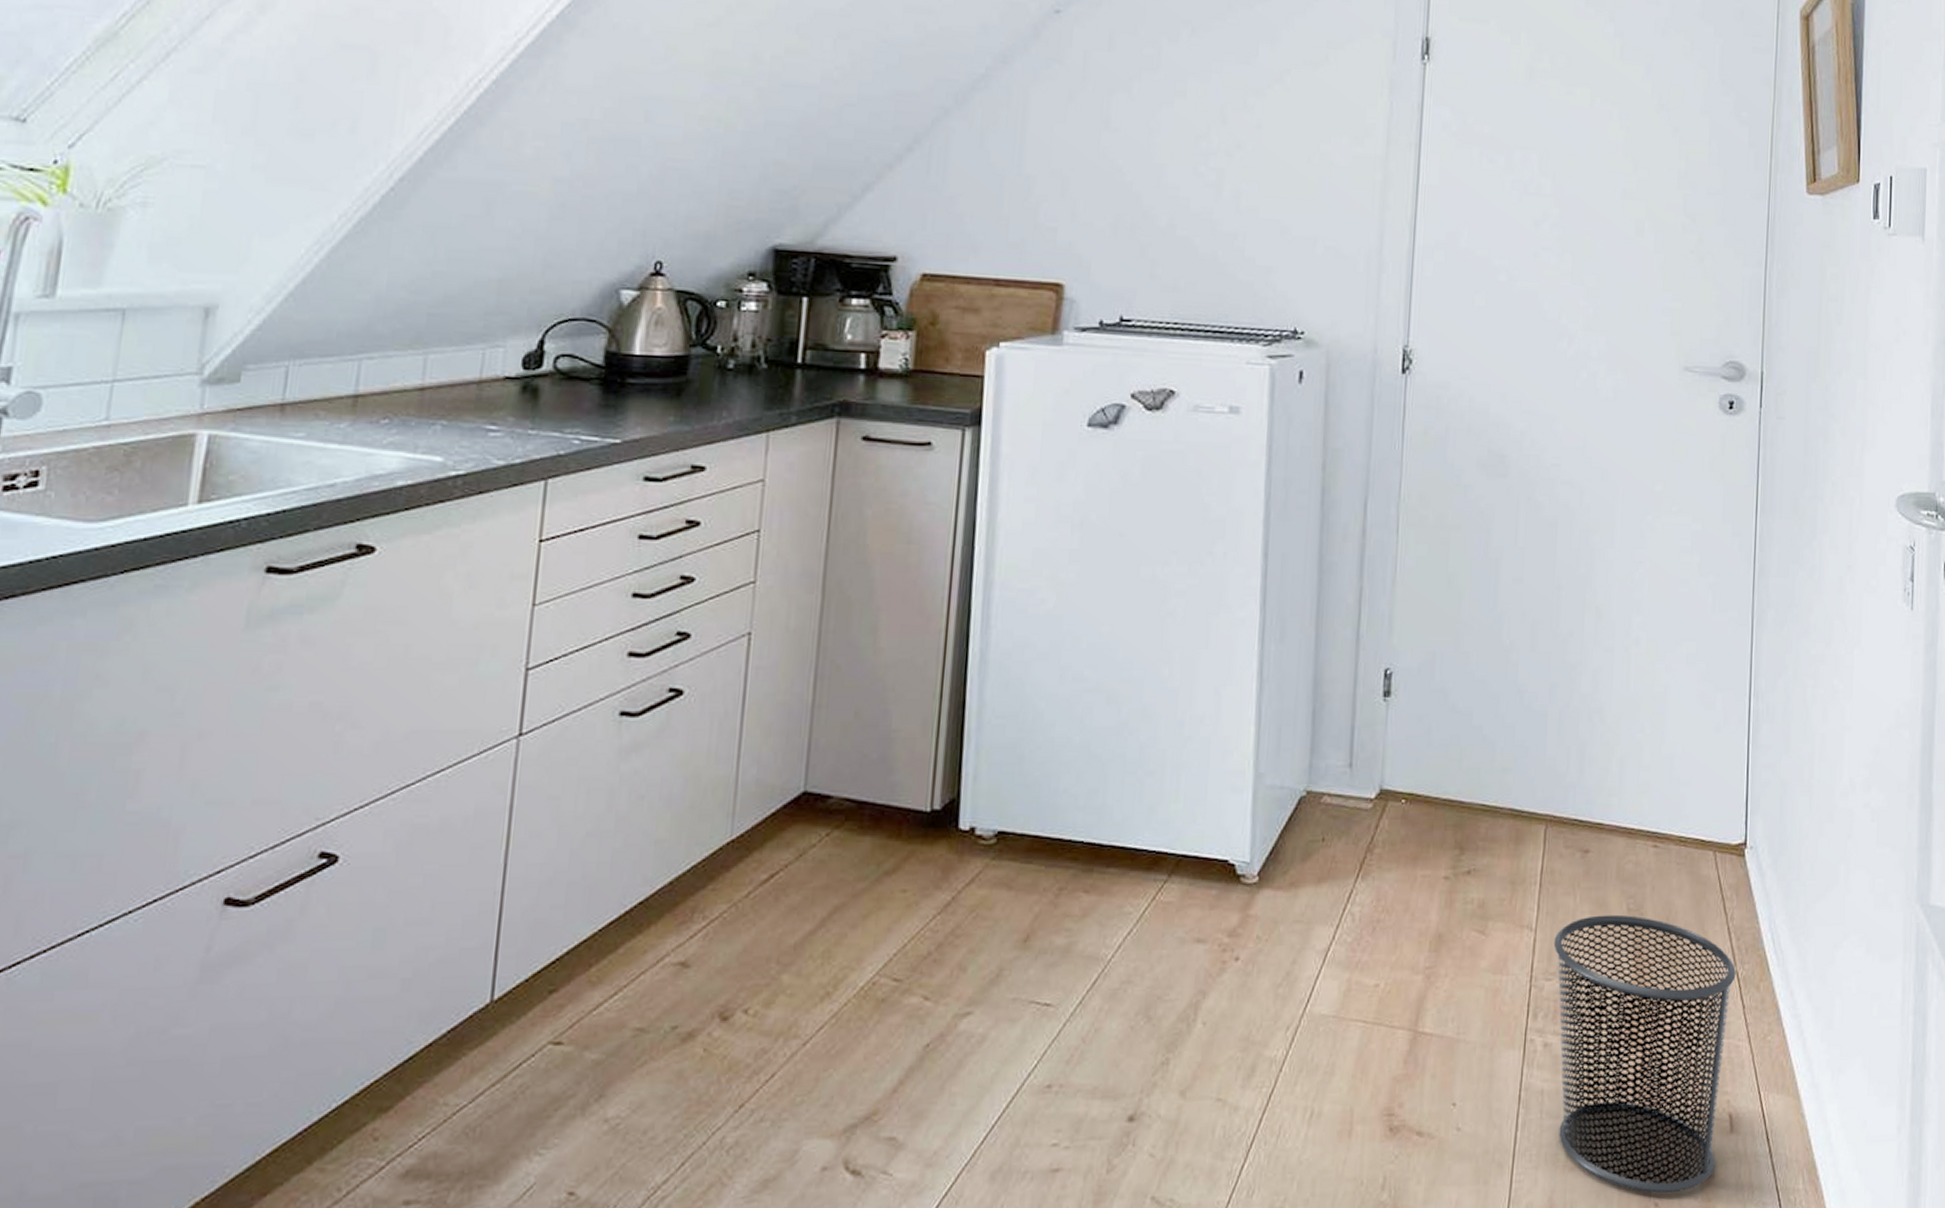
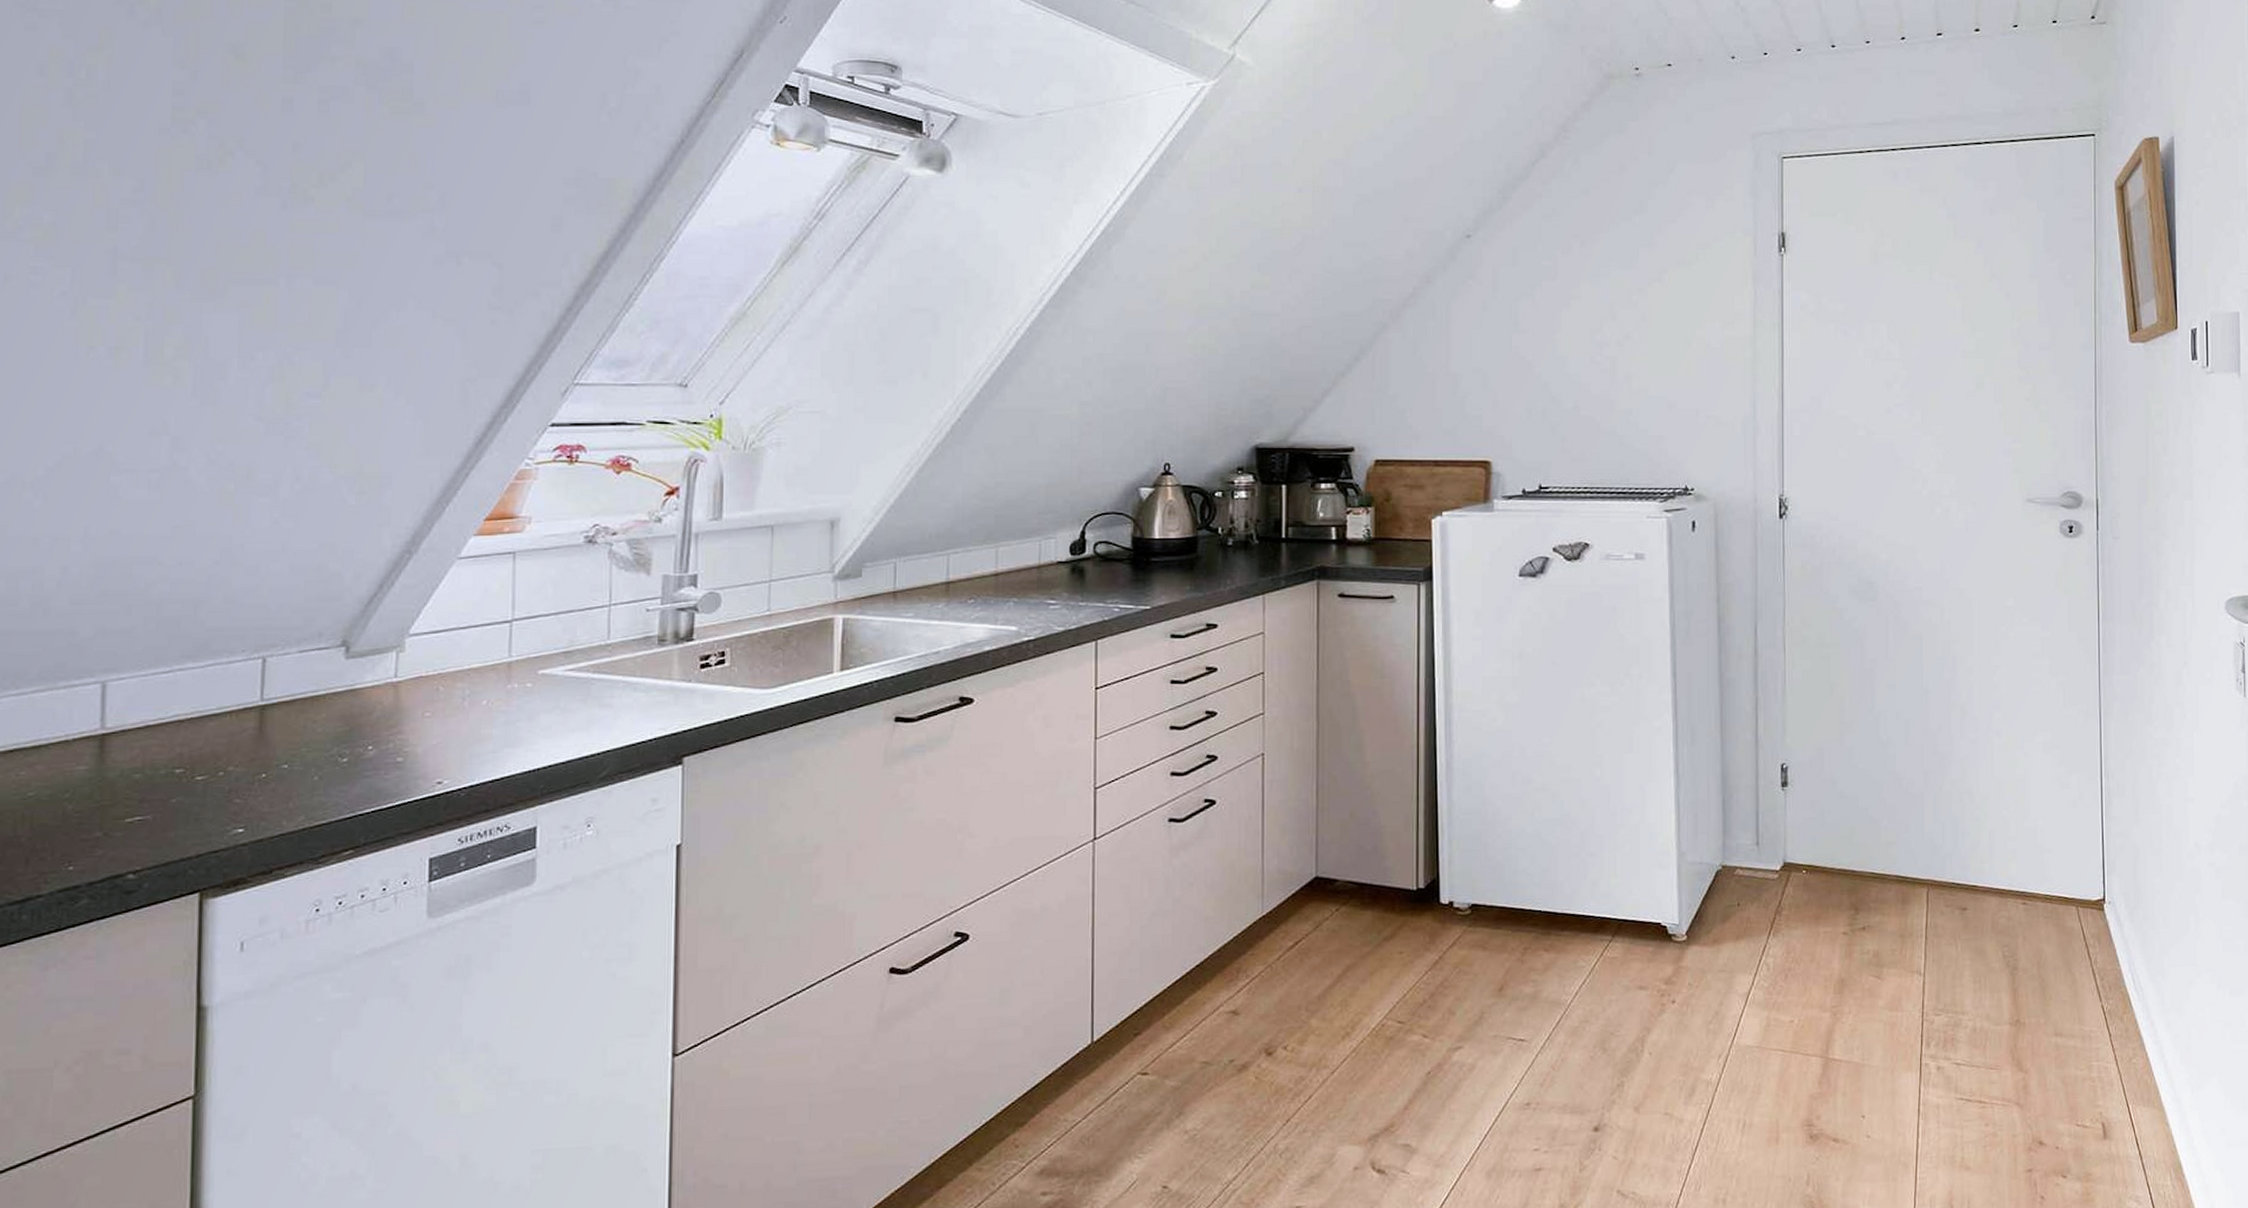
waste bin: present [1553,914,1736,1194] -> none [1940,960,2101,1189]

